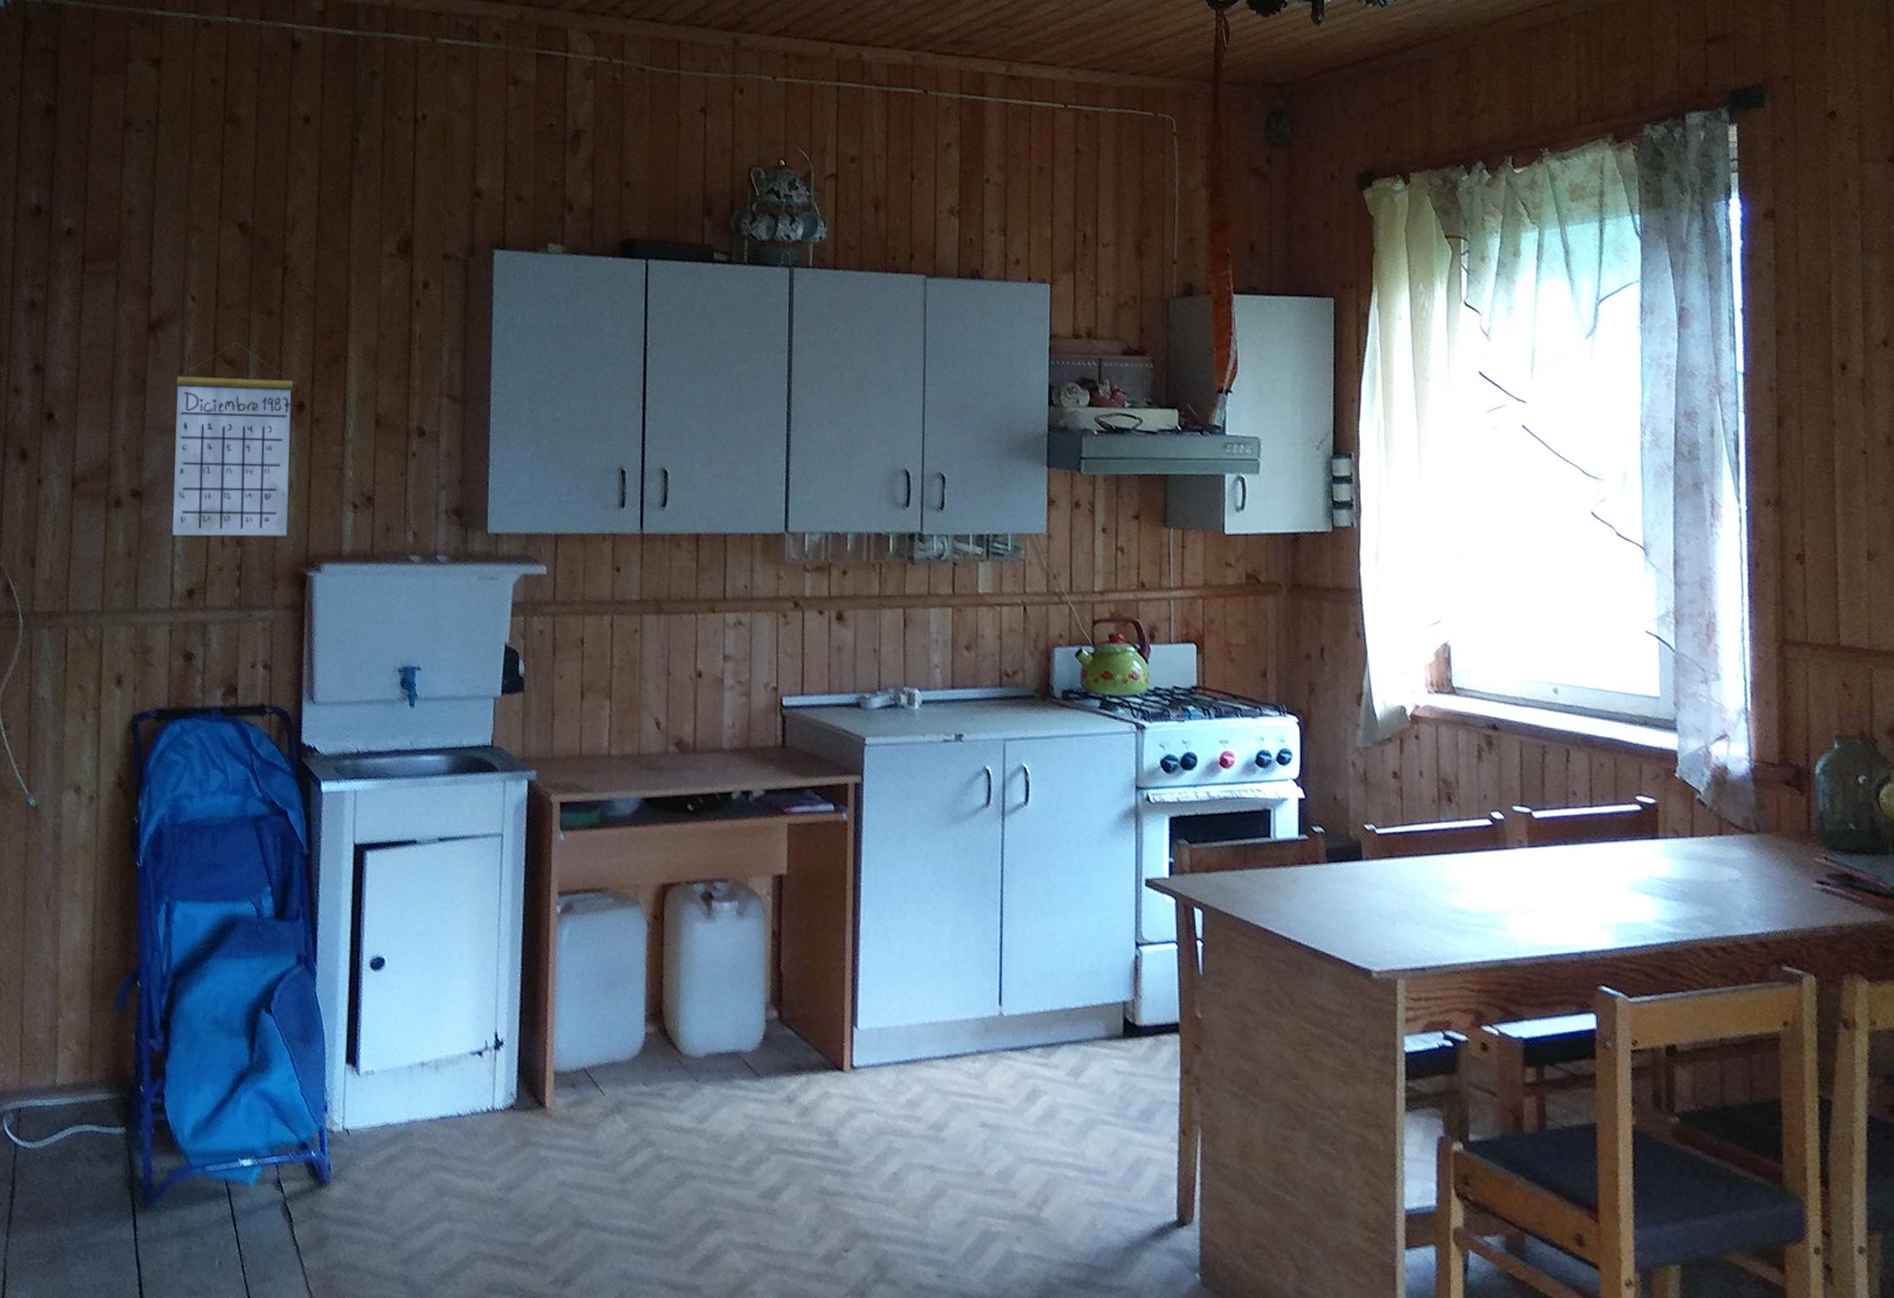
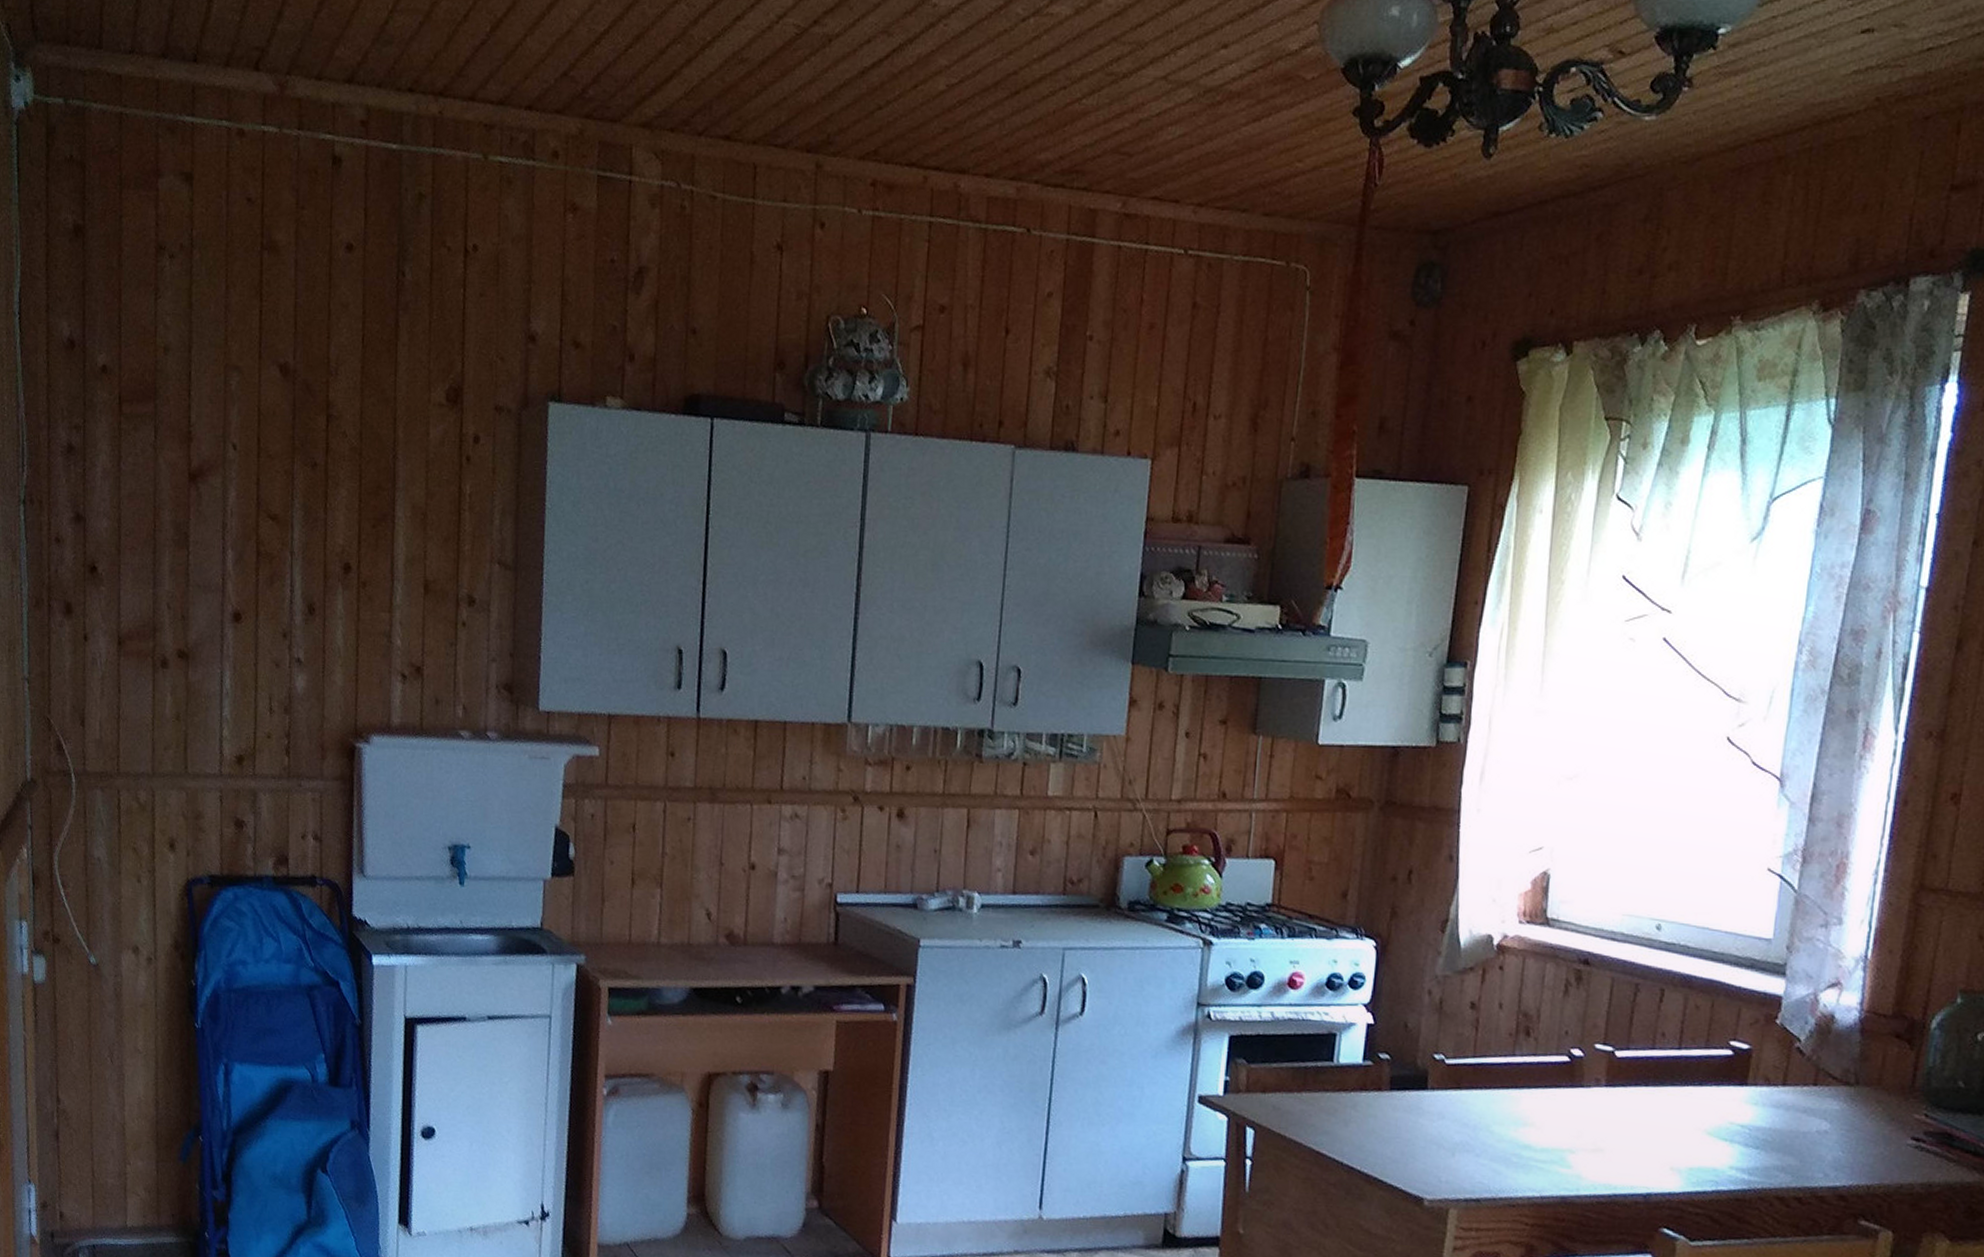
calendar: present [172,341,294,536] -> none [219,495,339,705]

